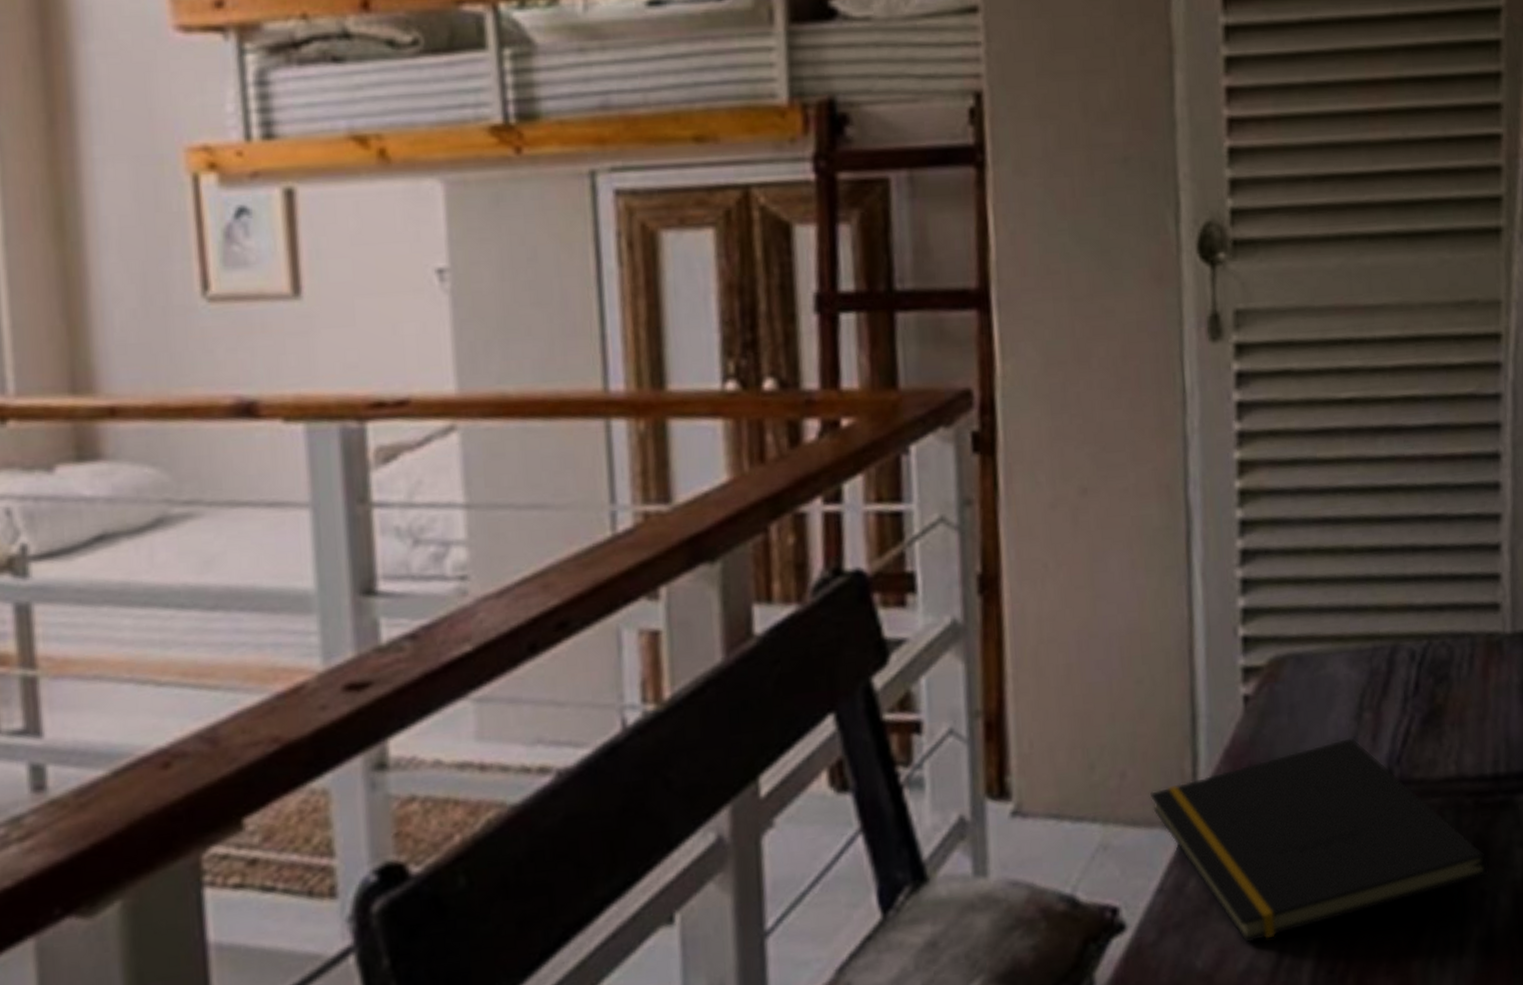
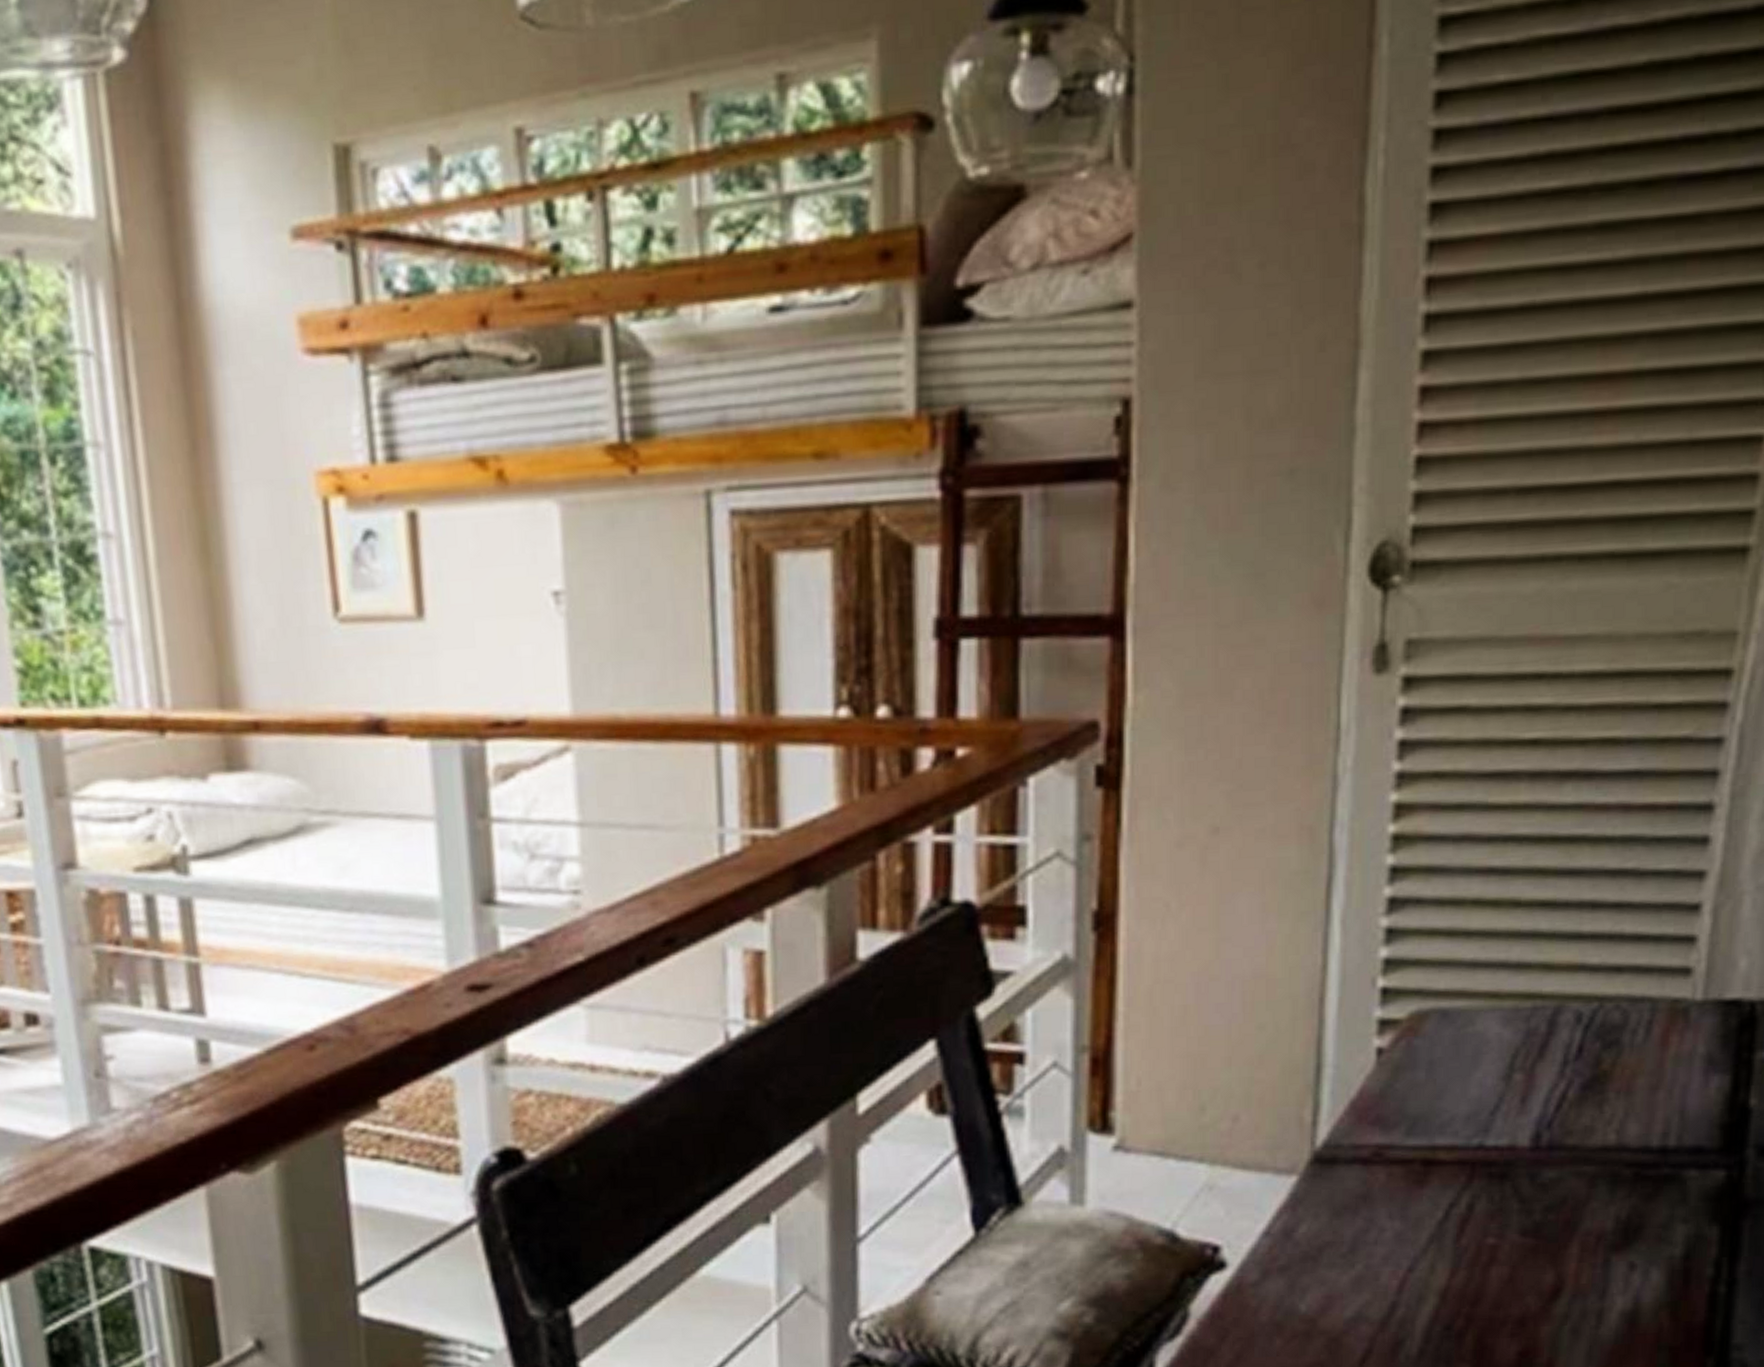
notepad: present [1149,738,1490,943] -> none [1263,1098,1644,1292]

